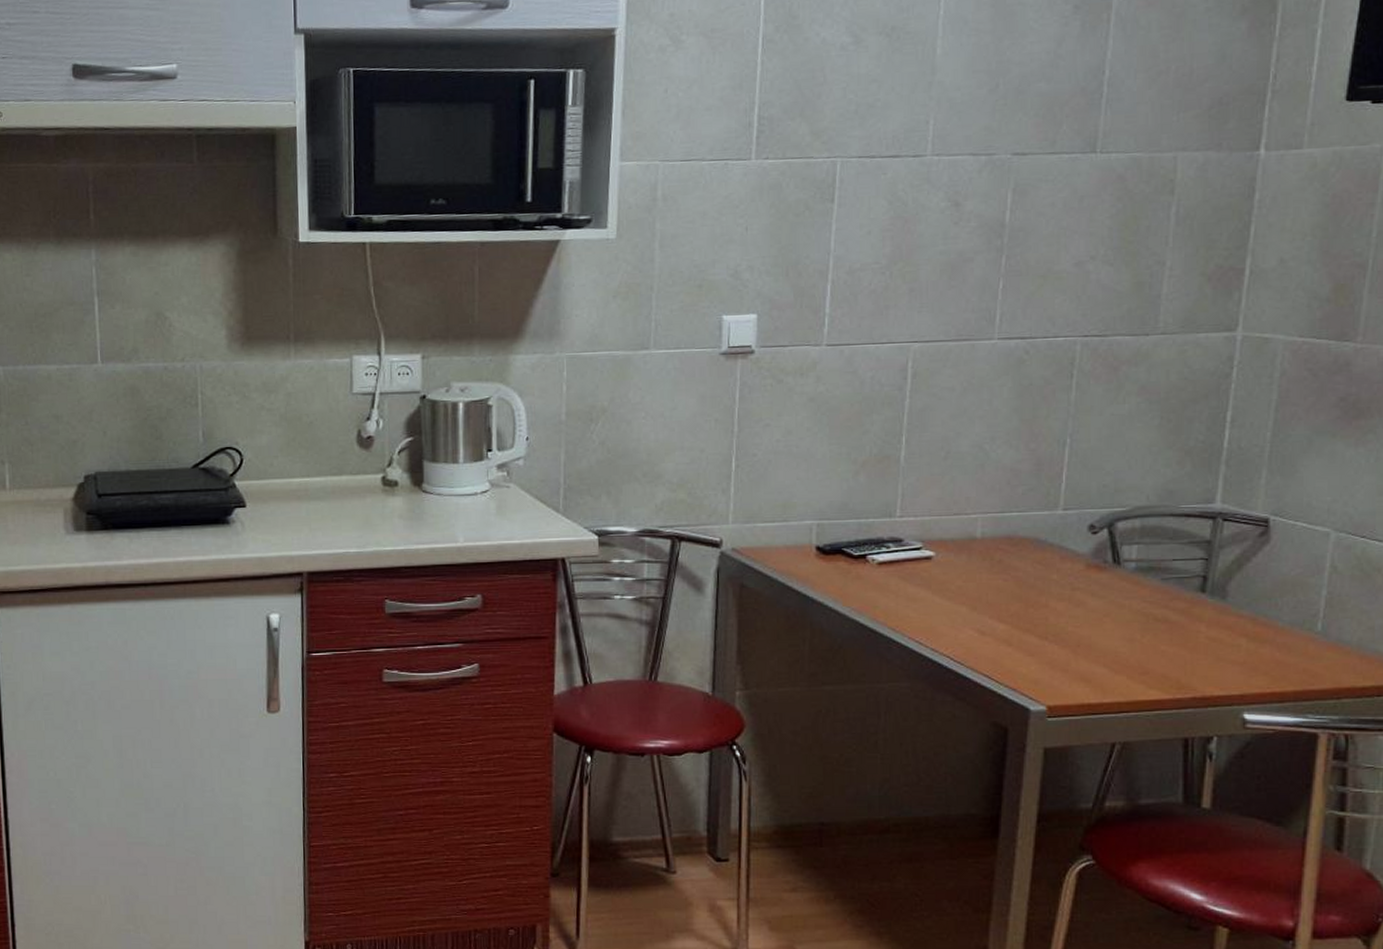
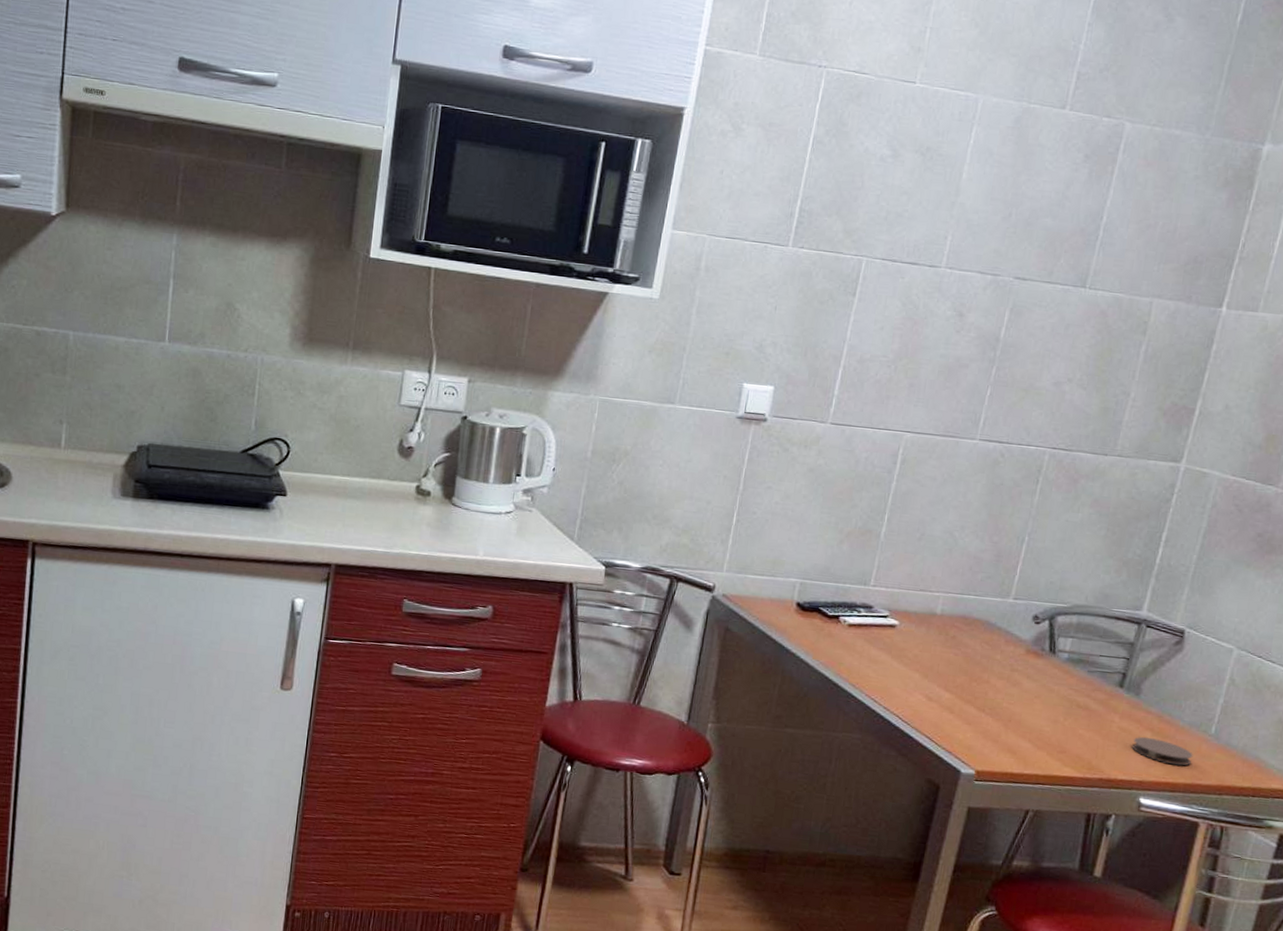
coaster: none [1226,645,1300,672] -> present [1132,737,1193,766]

